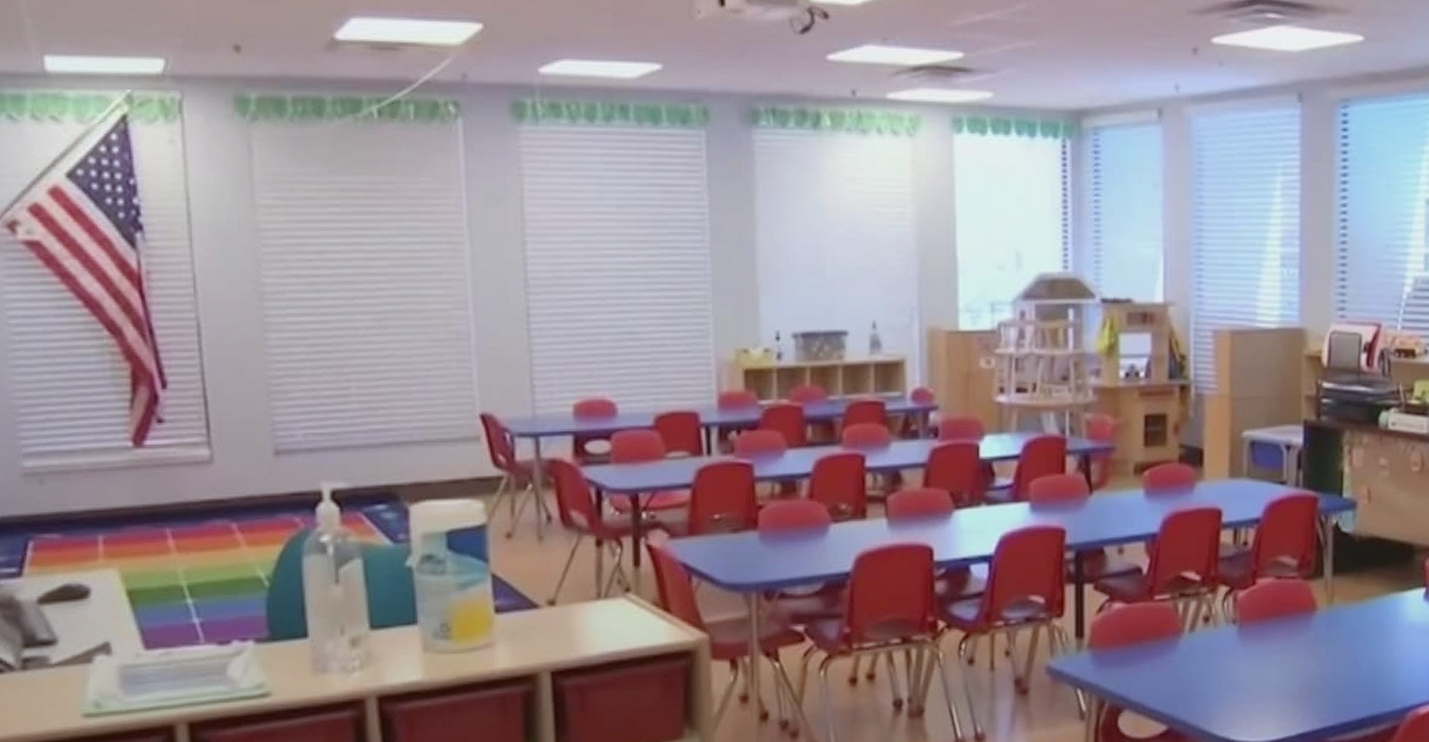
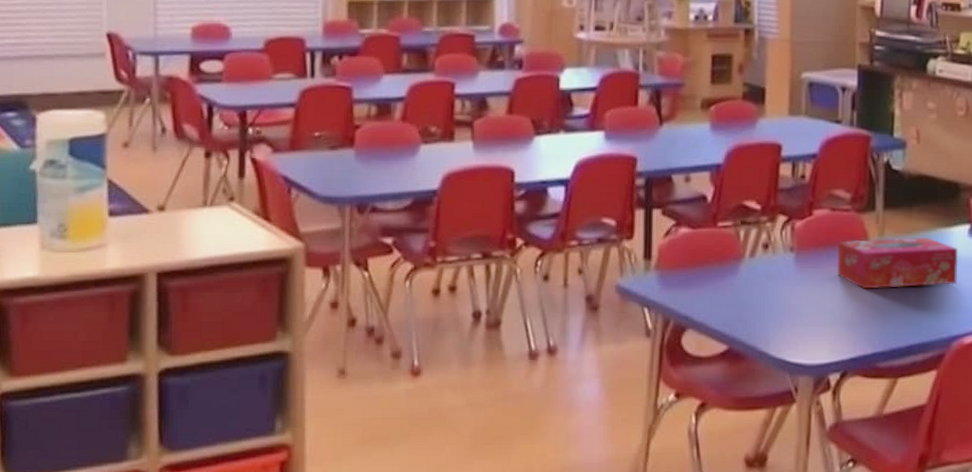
tissue box: none [1283,603,1413,661] -> present [837,237,958,289]

